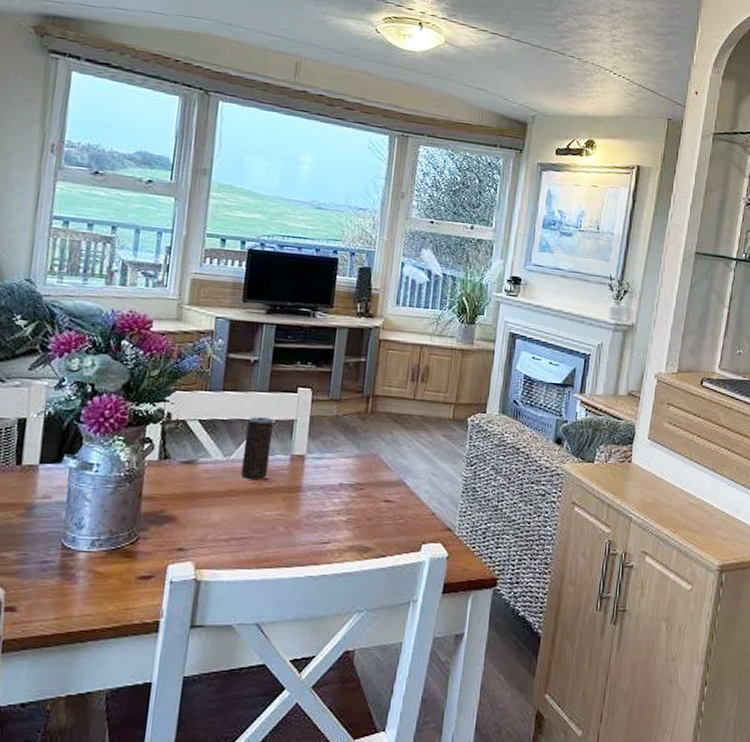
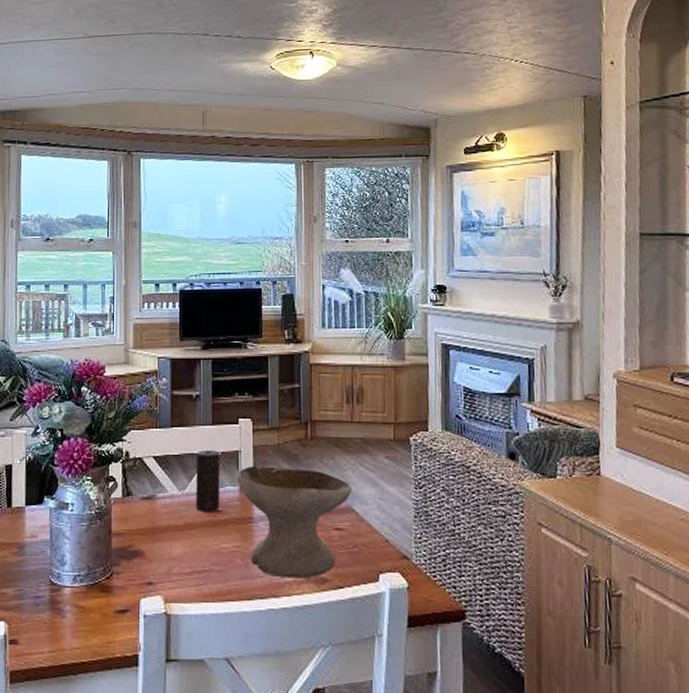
bowl: none [288,435,406,548] -> present [236,465,352,579]

